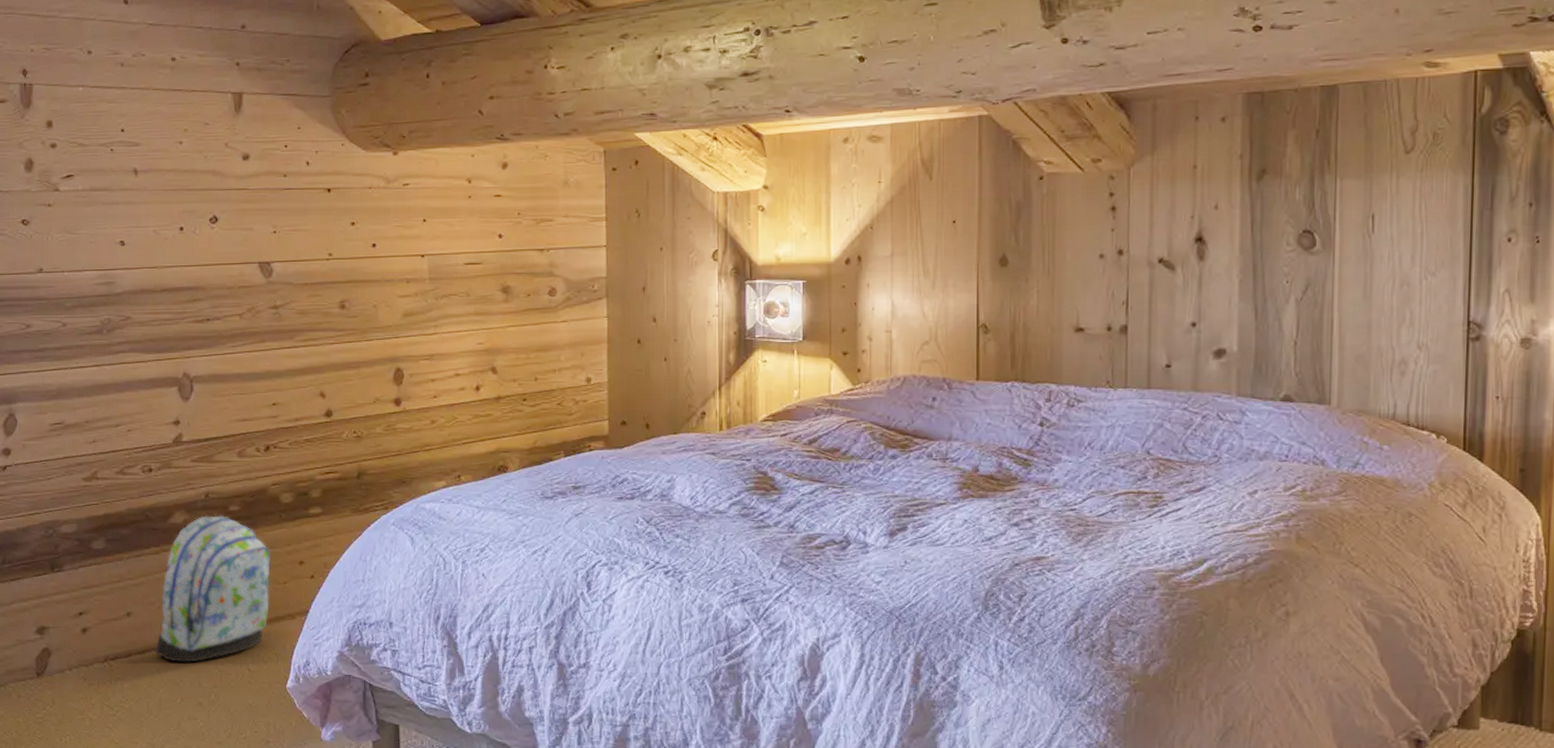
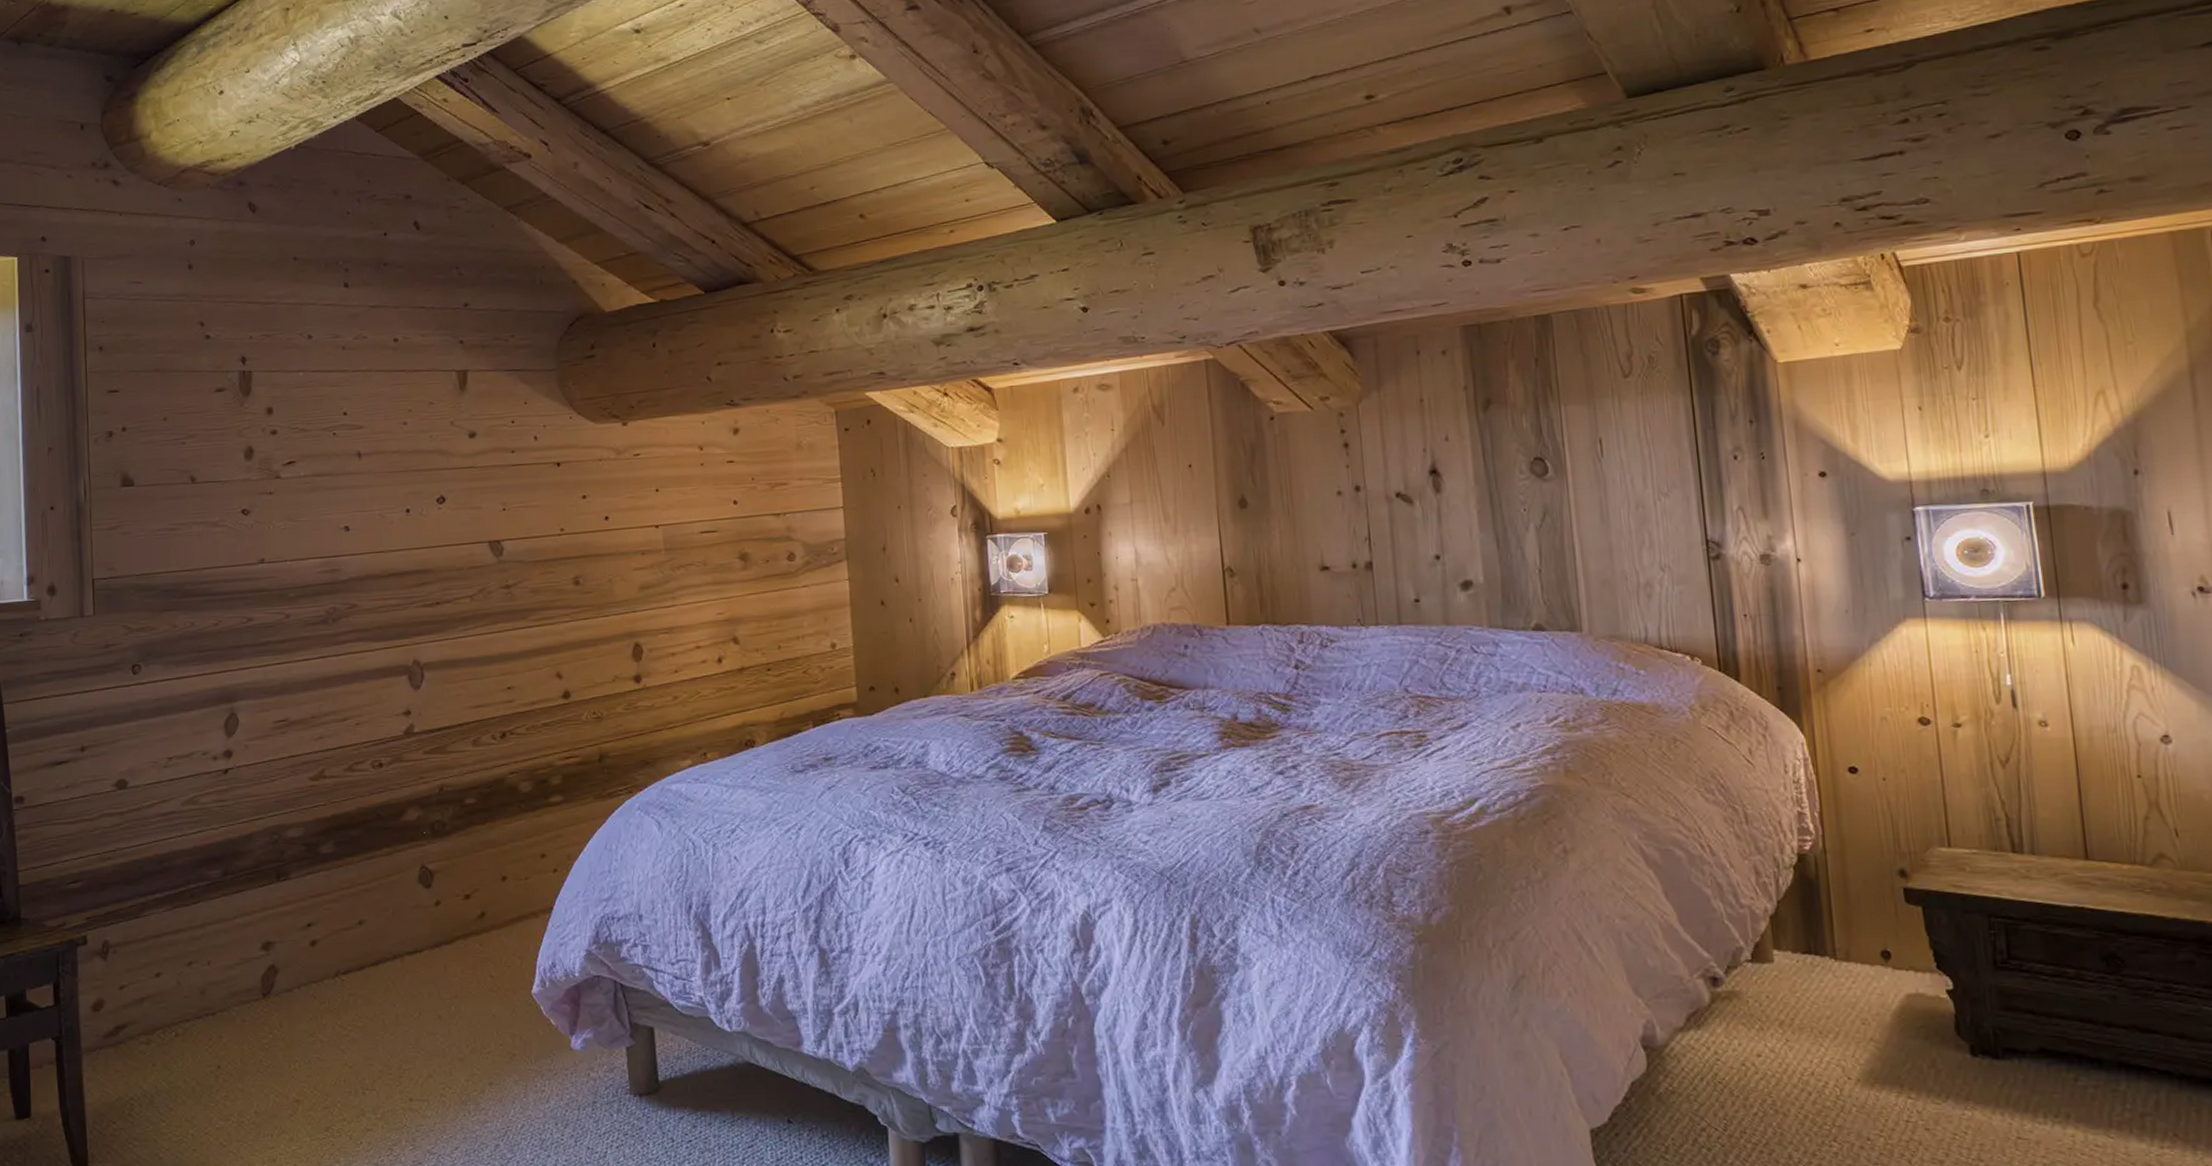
backpack: present [155,515,271,663] -> none [390,810,511,973]

